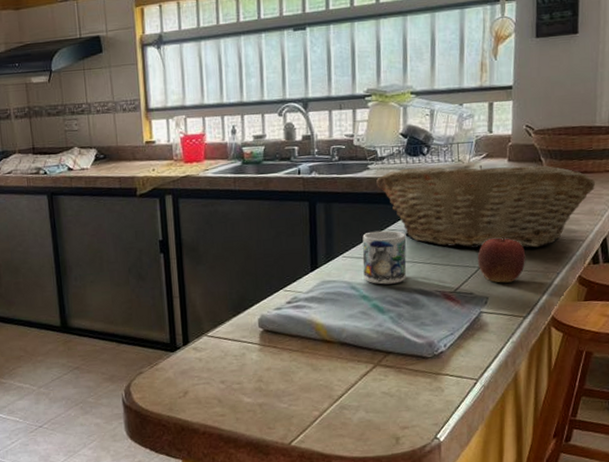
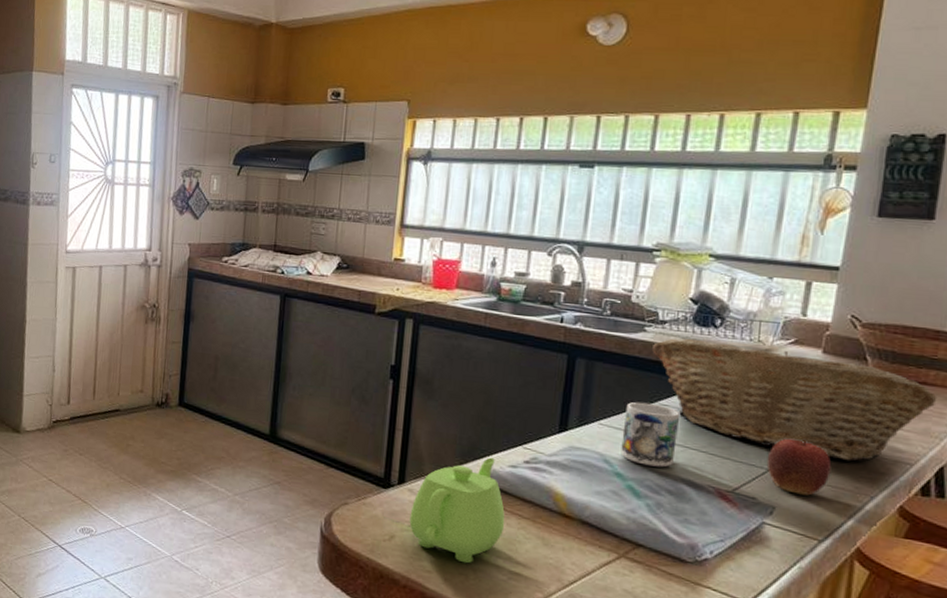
teapot: none [198,305,279,401] -> present [409,457,505,564]

